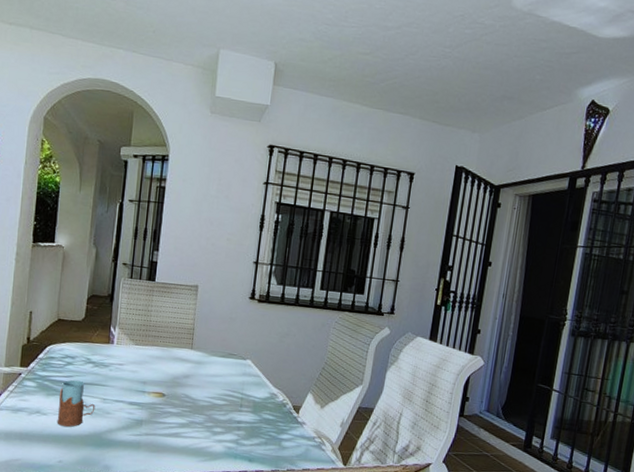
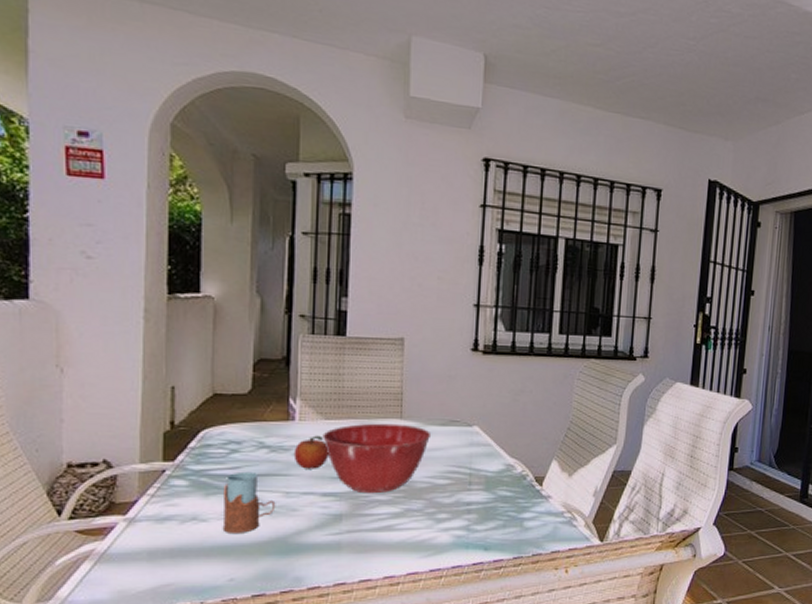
fruit: none [111,357,137,383] -> present [293,435,329,469]
mixing bowl: none [132,350,214,407] -> present [322,423,432,494]

